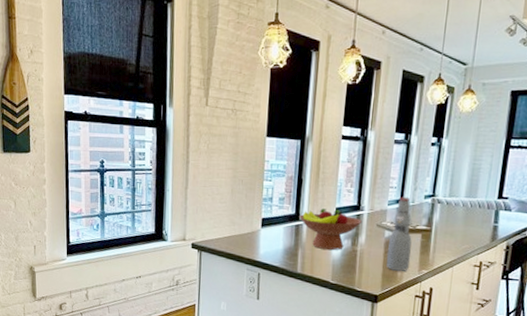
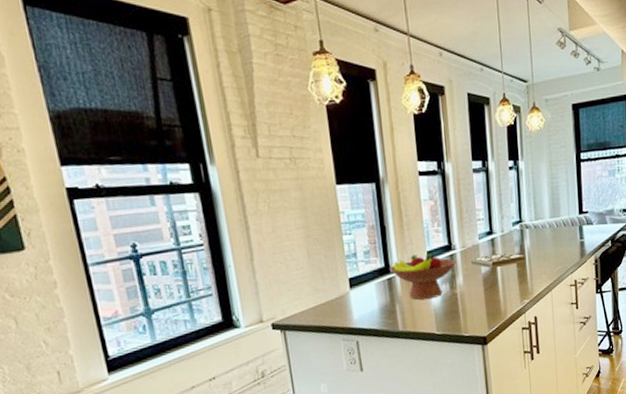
bottle: present [386,196,412,271] -> none [486,227,512,307]

